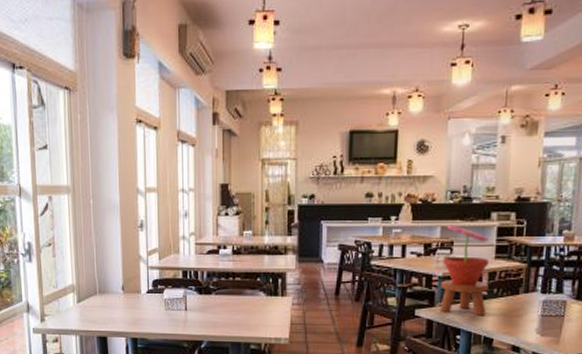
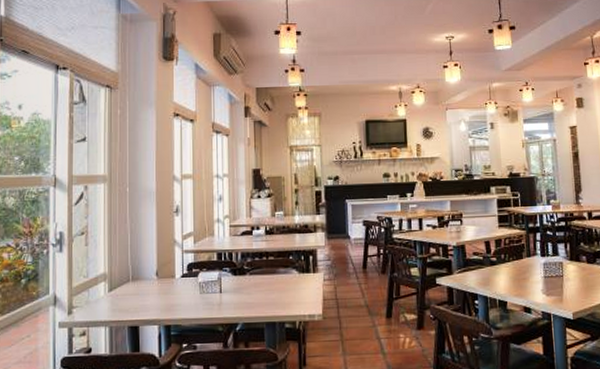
potted flower: present [440,225,489,315] -> none [455,199,498,280]

